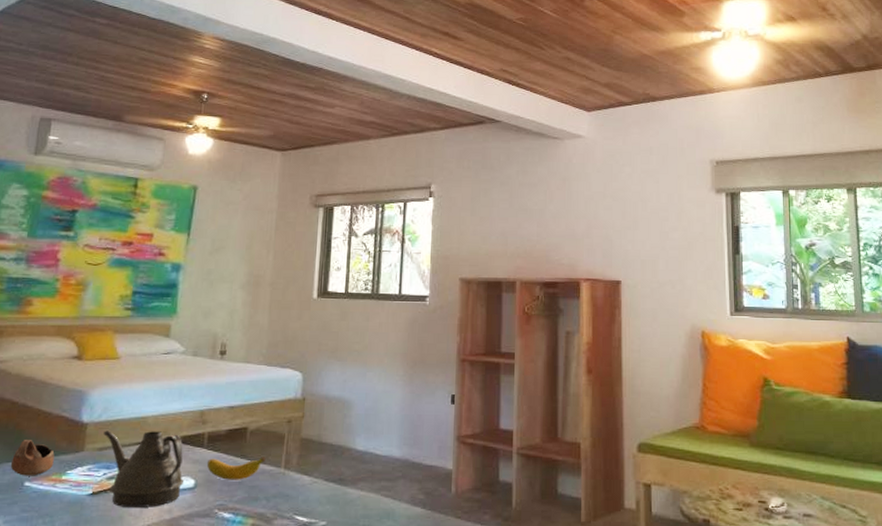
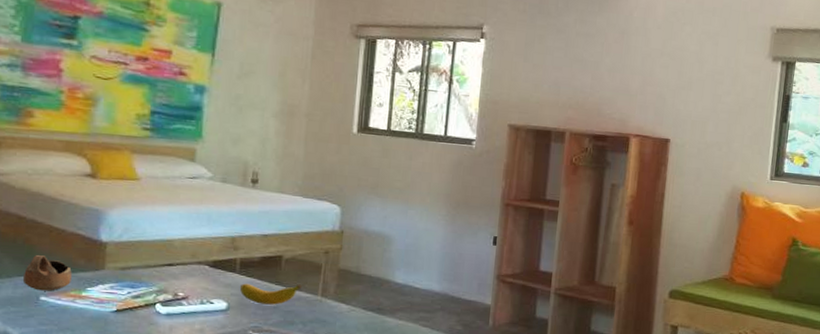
teapot: present [103,430,183,509] -> none [125,251,215,327]

